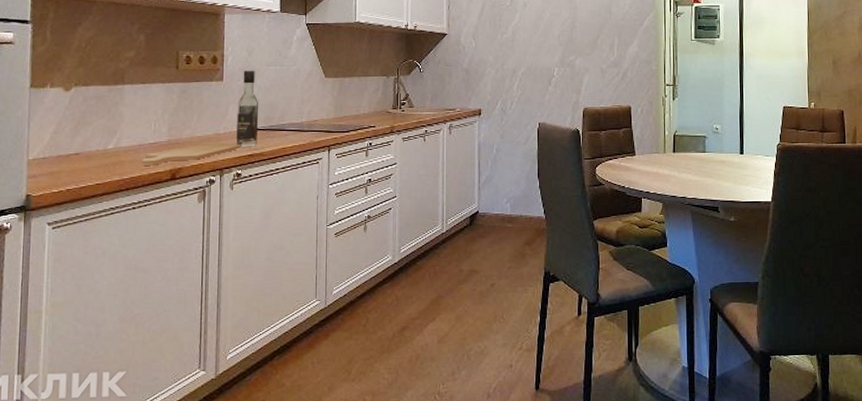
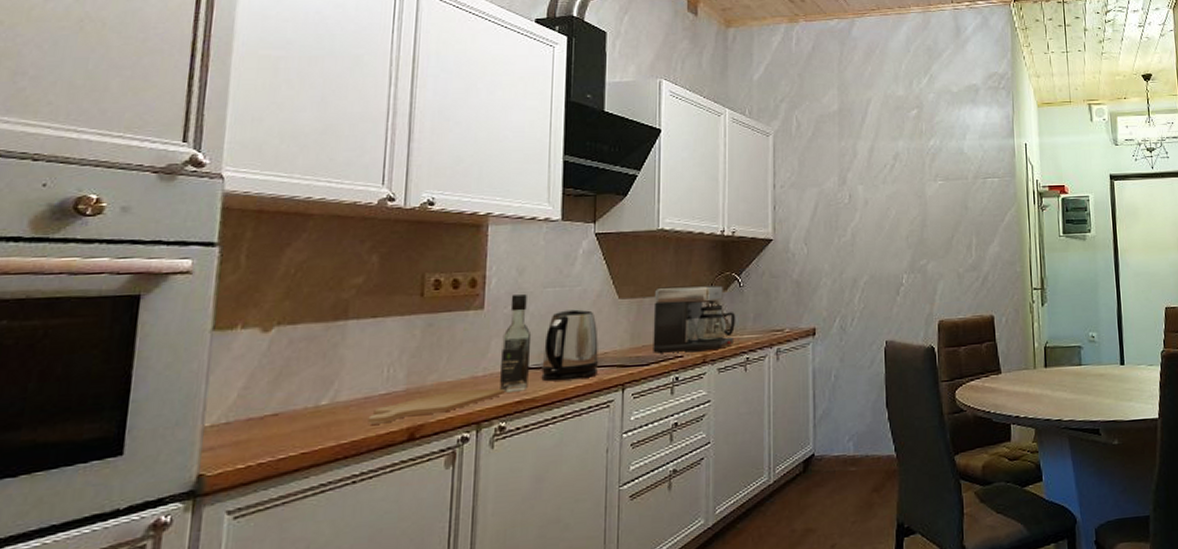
kettle: none [267,84,310,141] -> present [541,309,598,382]
coffee maker: none [352,69,417,123] -> present [653,284,736,353]

